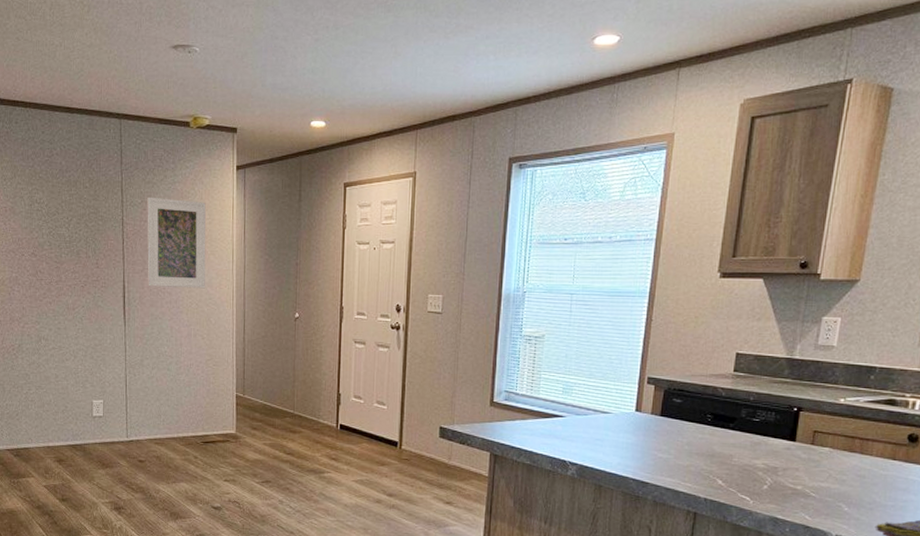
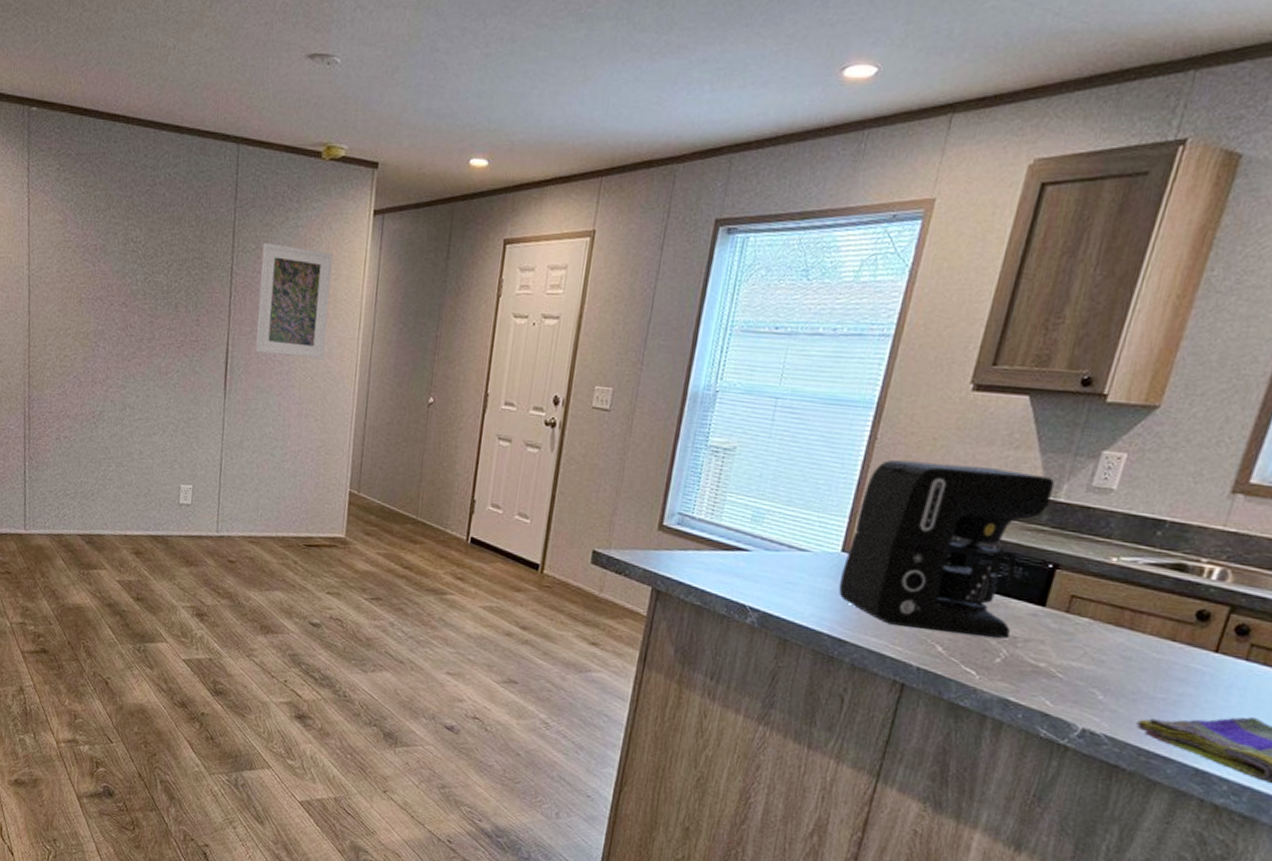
coffee maker: none [637,335,790,470] -> present [838,459,1054,639]

